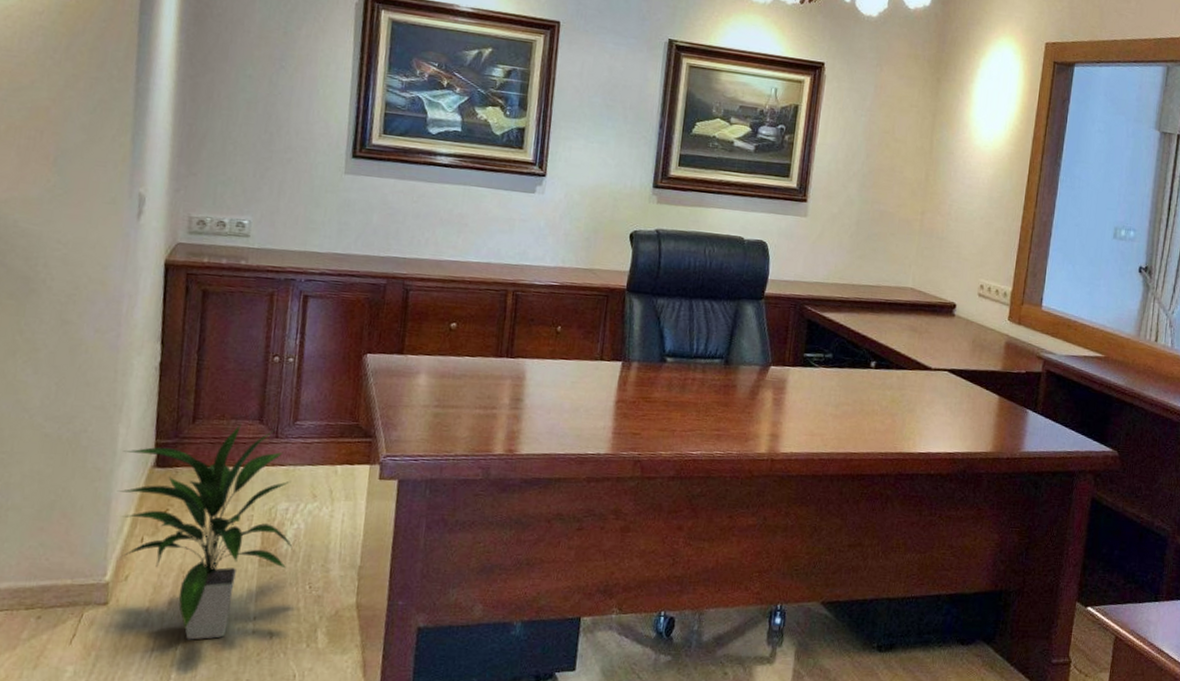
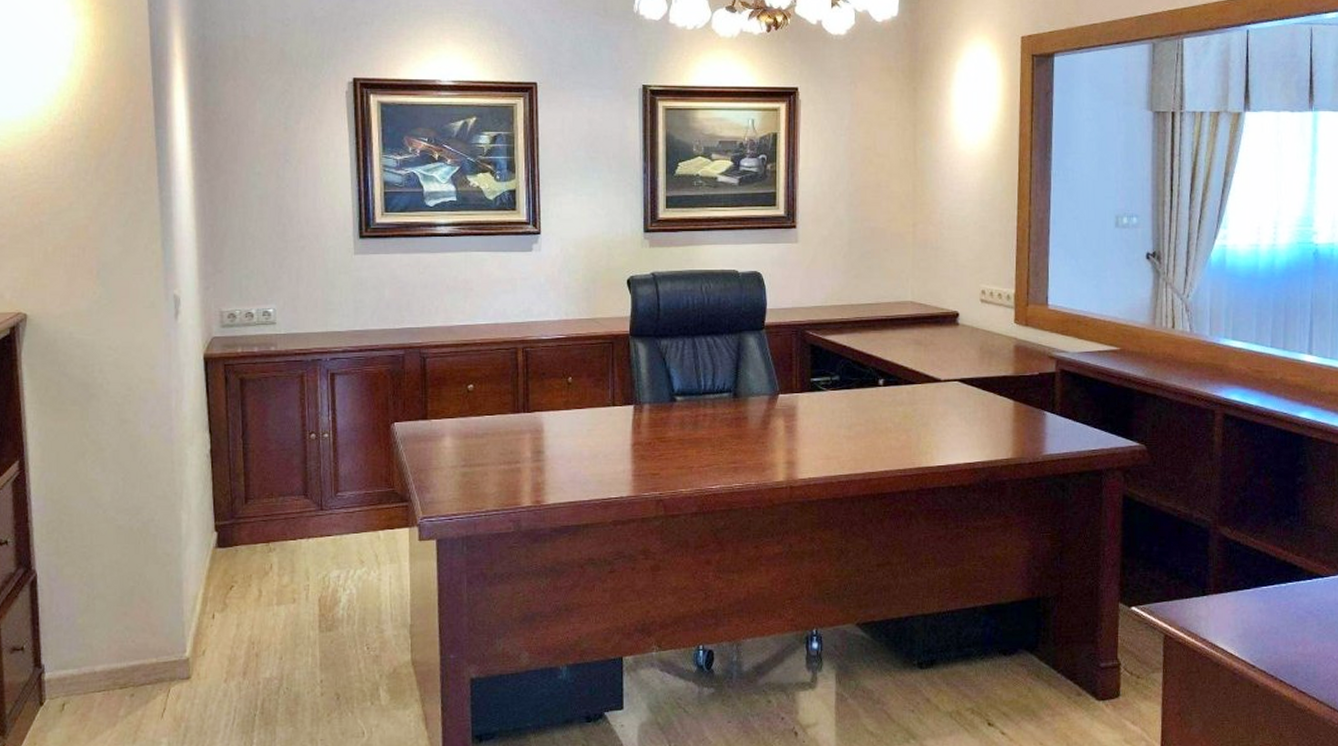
indoor plant: present [117,423,293,640] -> none [186,499,348,706]

